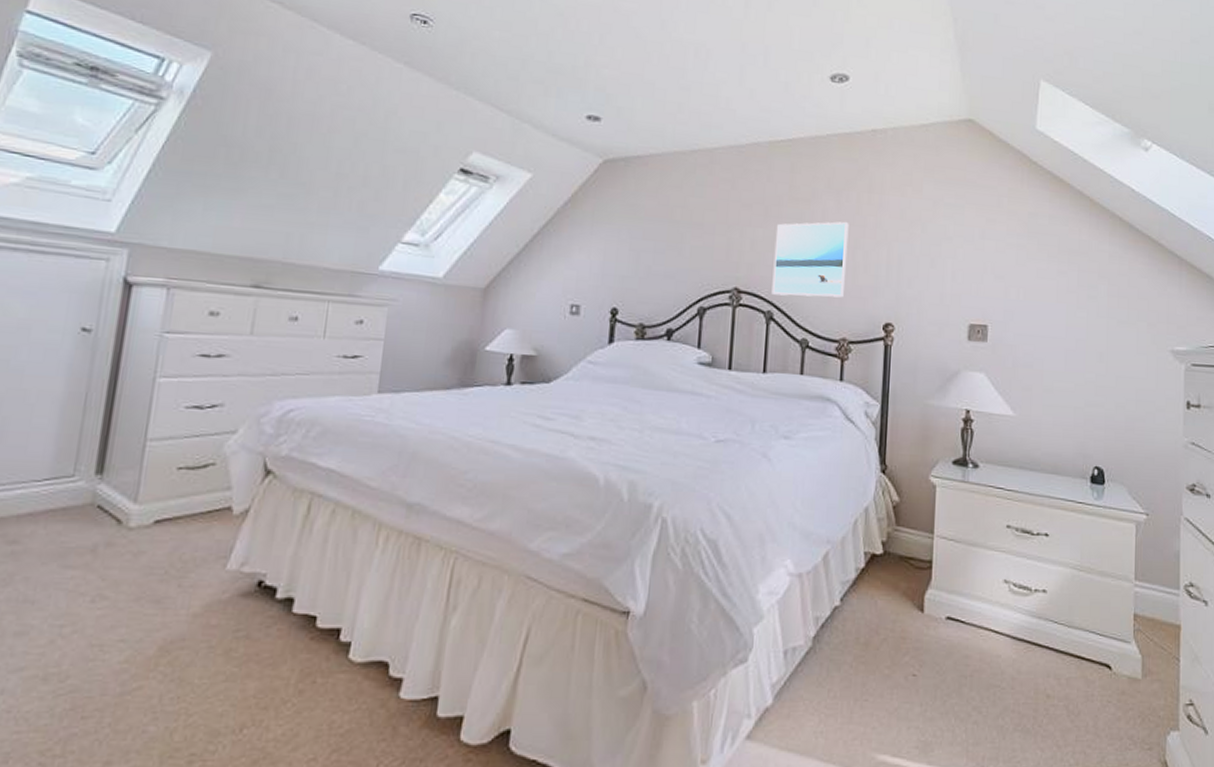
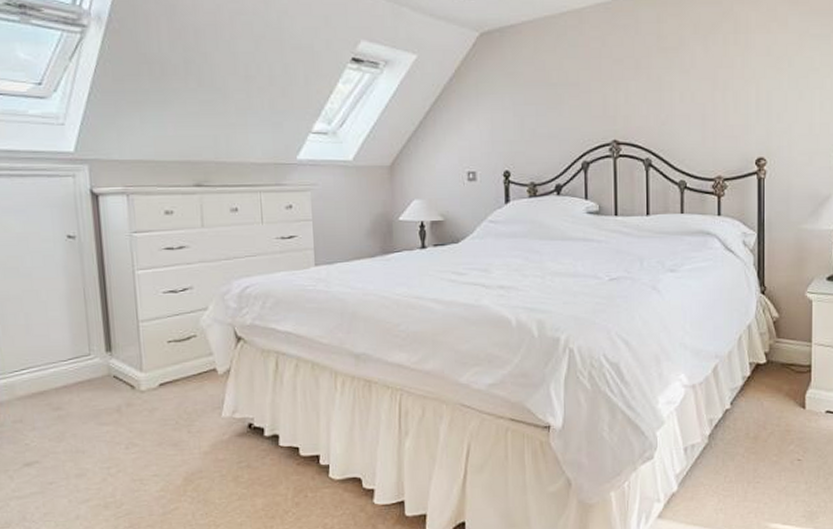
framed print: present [771,221,849,298] -> none [647,64,717,143]

